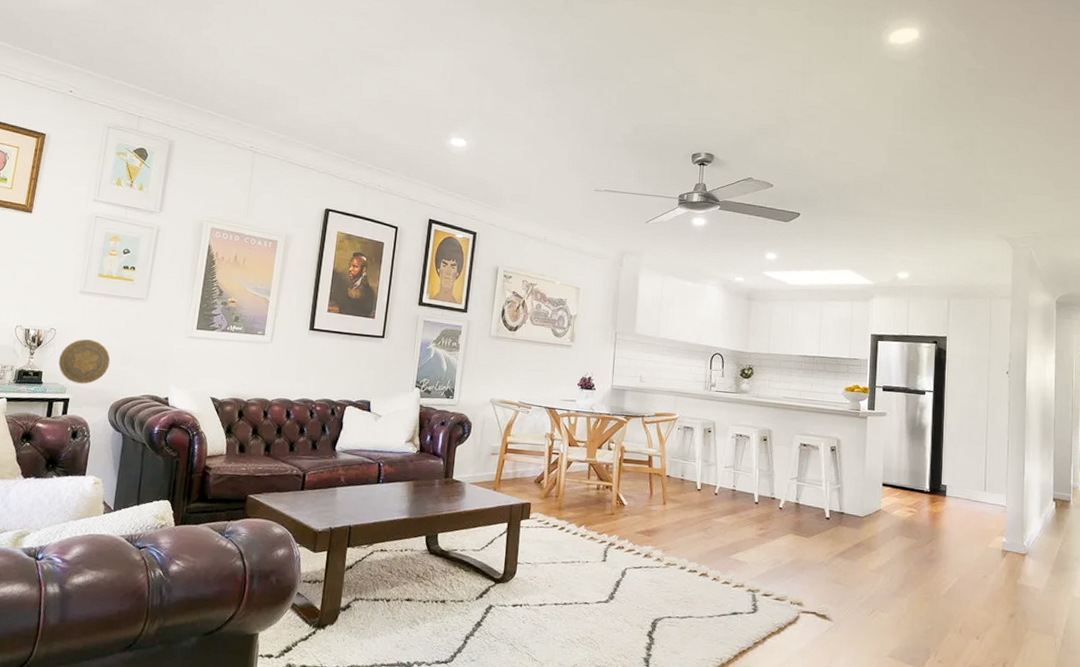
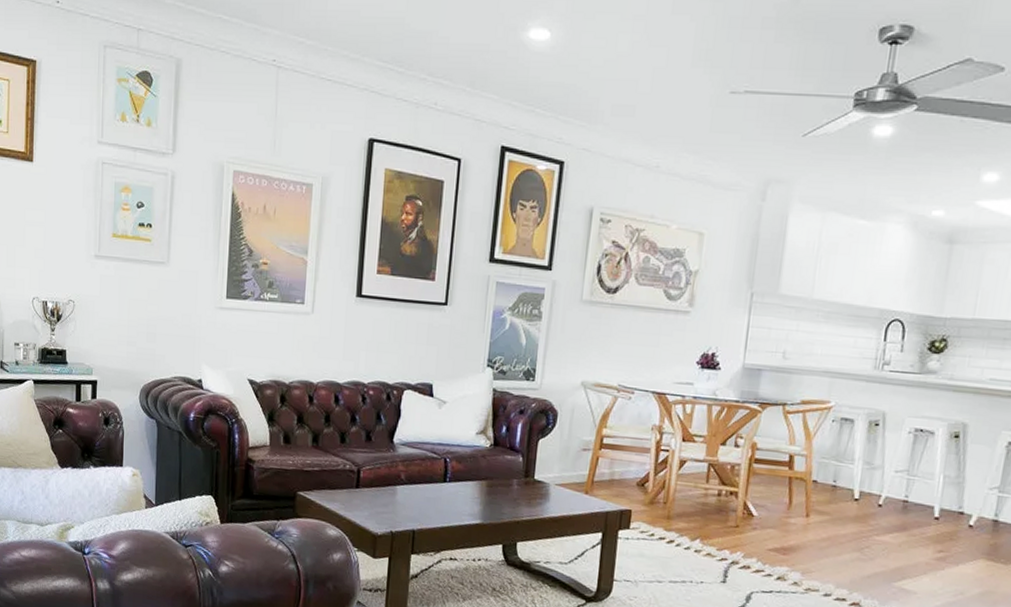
decorative plate: present [58,339,111,384] -> none [82,312,136,364]

